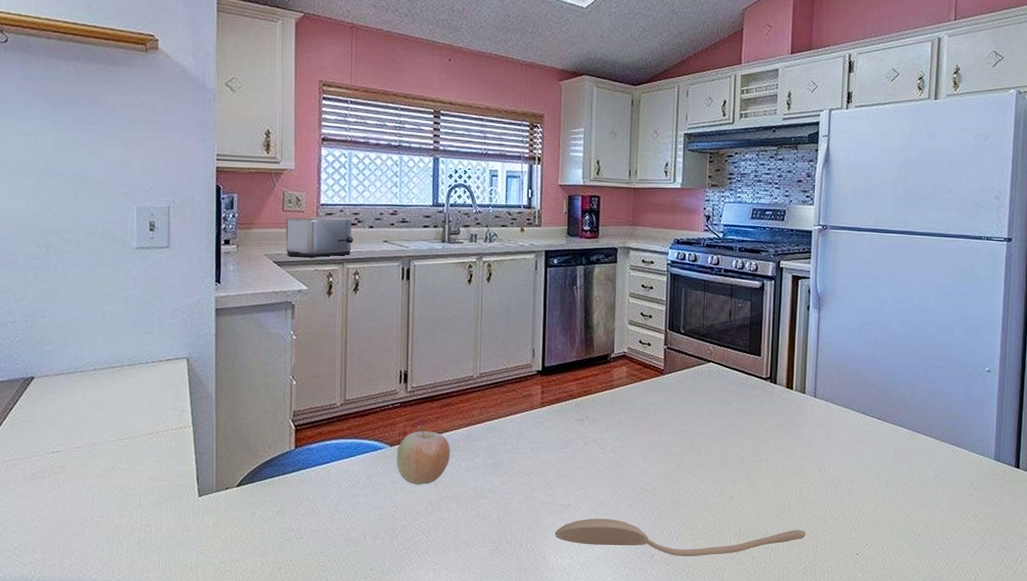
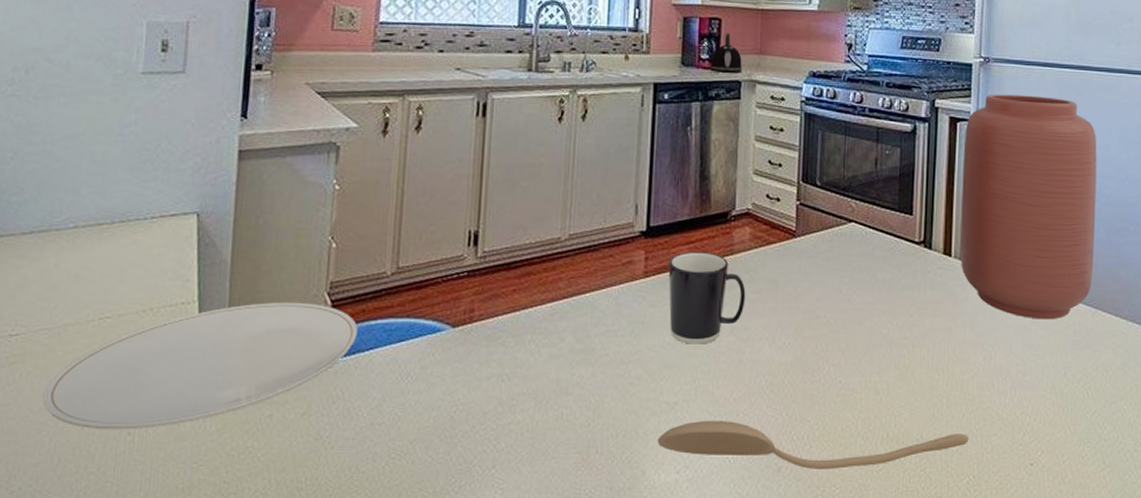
plate: none [81,426,316,523] -> present [43,302,358,430]
toaster: present [285,216,353,259] -> none [333,37,418,89]
fruit: present [396,425,451,485] -> none [458,300,530,377]
mug: none [561,386,624,460] -> present [668,252,746,344]
kettle: none [592,208,619,241] -> present [710,33,743,73]
vase: none [800,256,918,440] -> present [960,94,1097,320]

